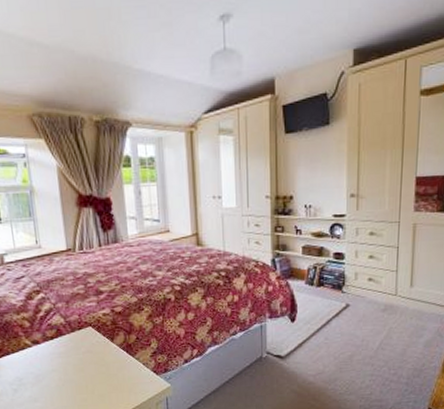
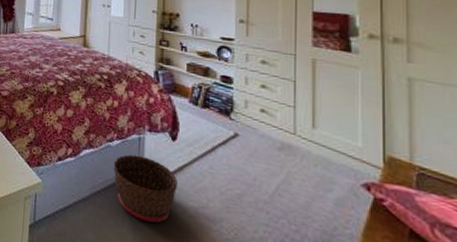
basket: none [238,341,299,396] -> present [113,154,179,223]

